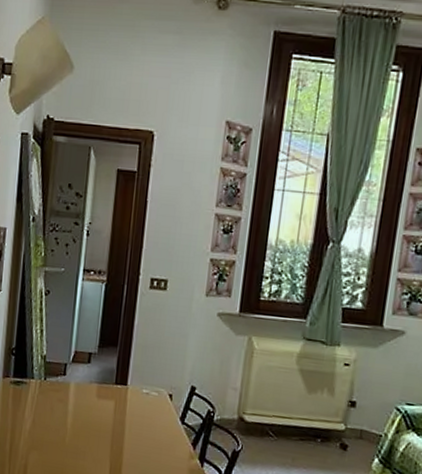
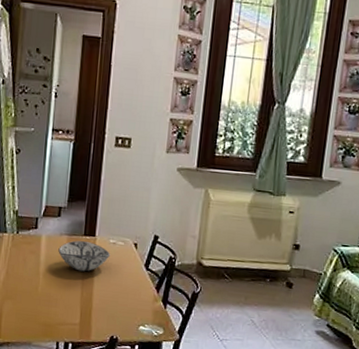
decorative bowl: none [87,389,143,424] -> present [58,240,111,272]

